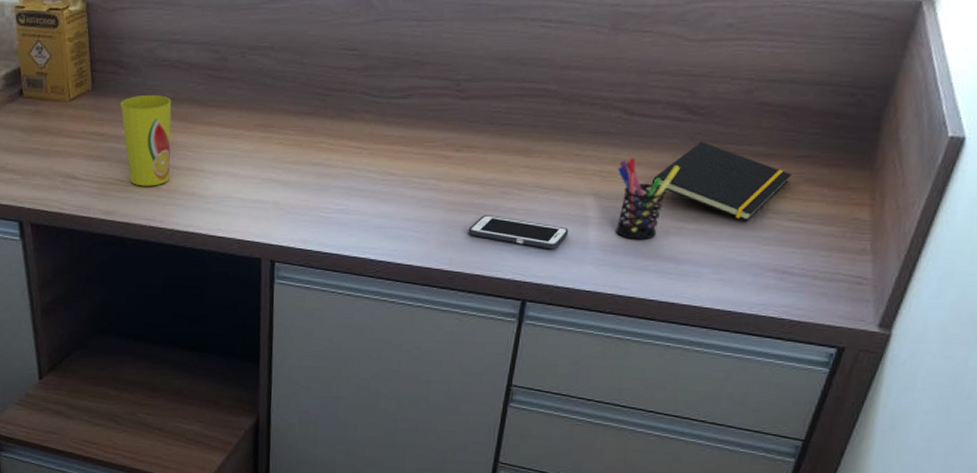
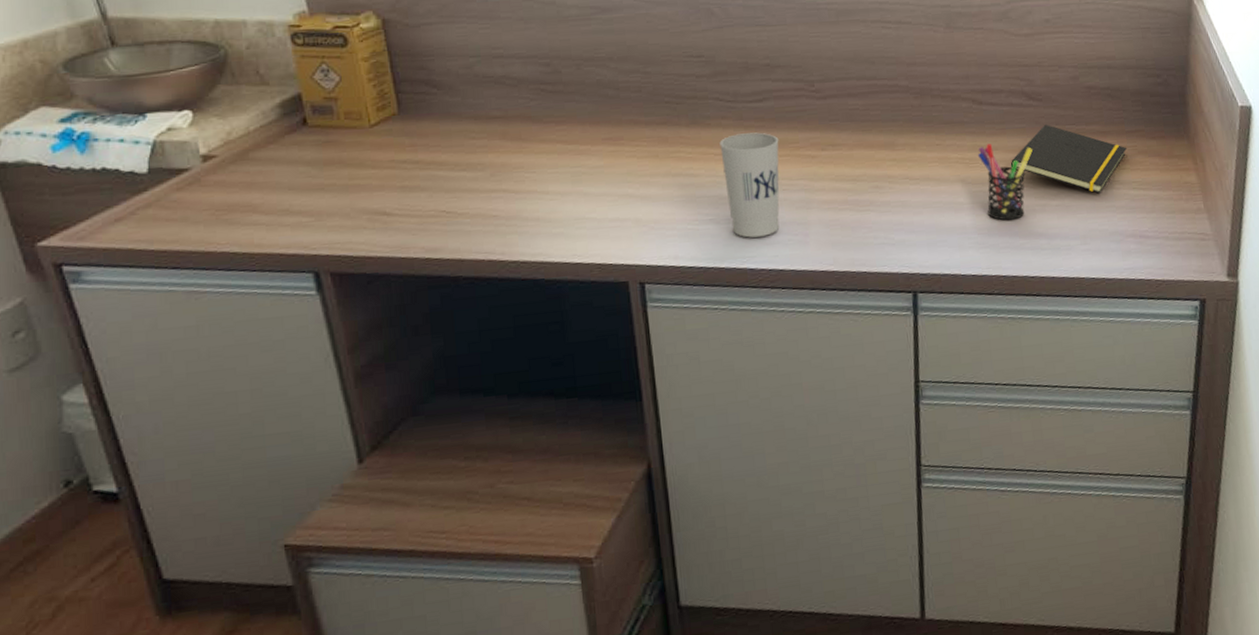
cup: present [120,95,172,186] -> none [437,114,507,216]
cup: none [359,129,416,230] -> present [719,132,780,238]
cell phone: present [468,215,569,250] -> none [847,210,945,238]

